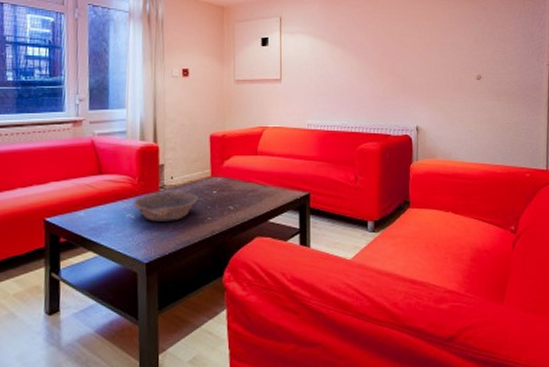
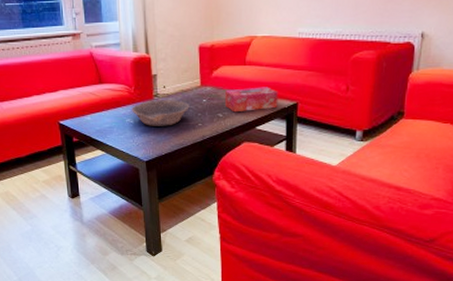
tissue box: none [235,177,290,205] -> present [224,87,278,113]

